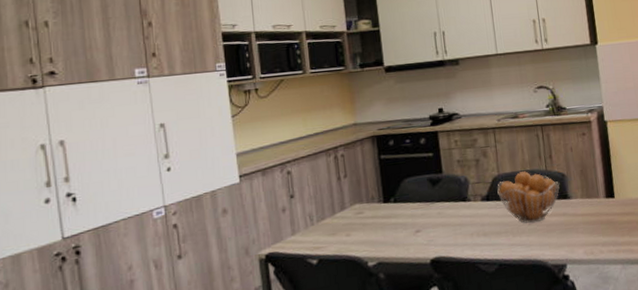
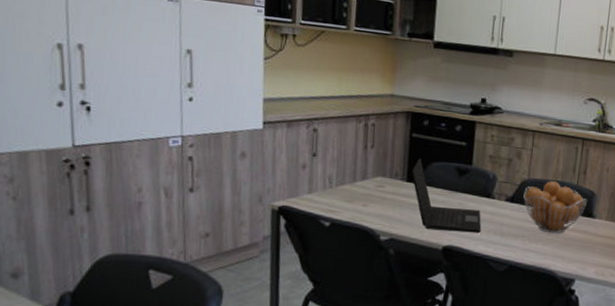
laptop: none [386,177,465,245] -> present [411,158,482,233]

